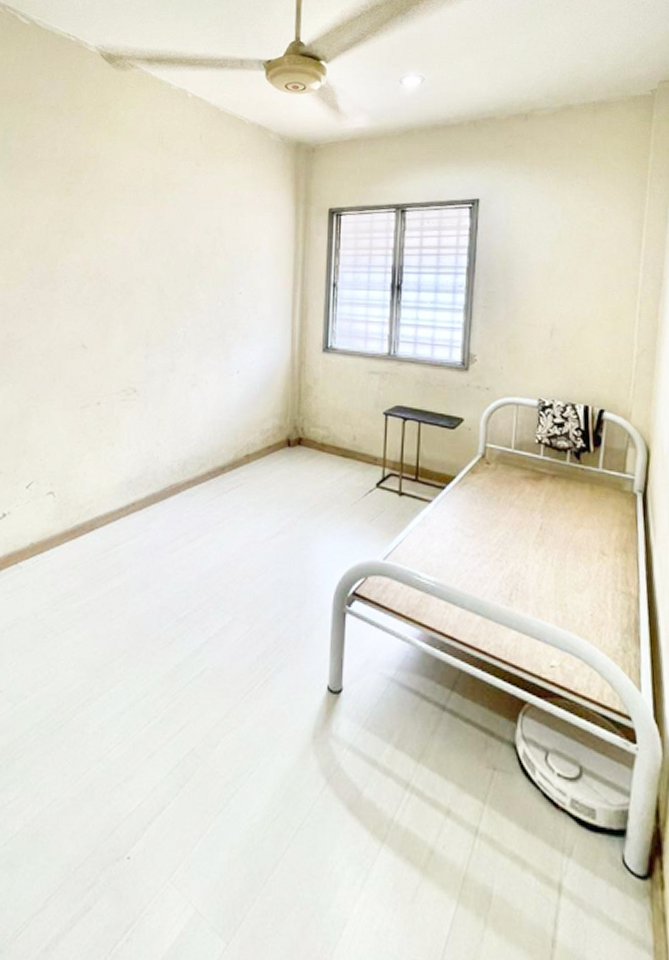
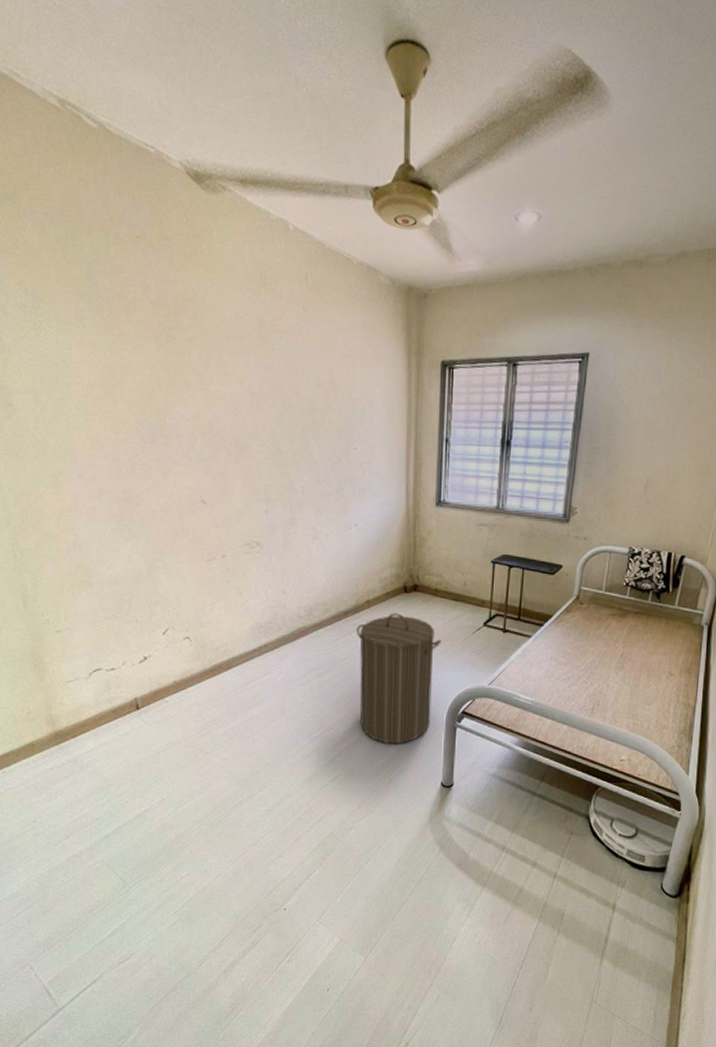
laundry hamper: none [233,469,328,632] -> present [356,613,441,745]

